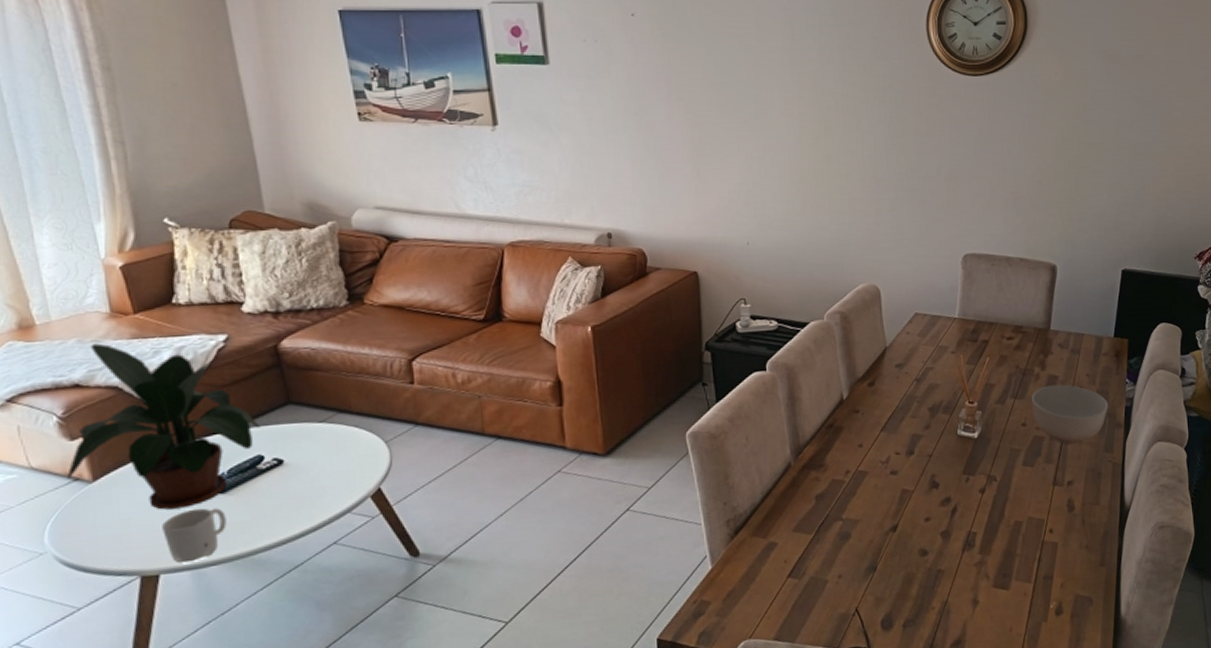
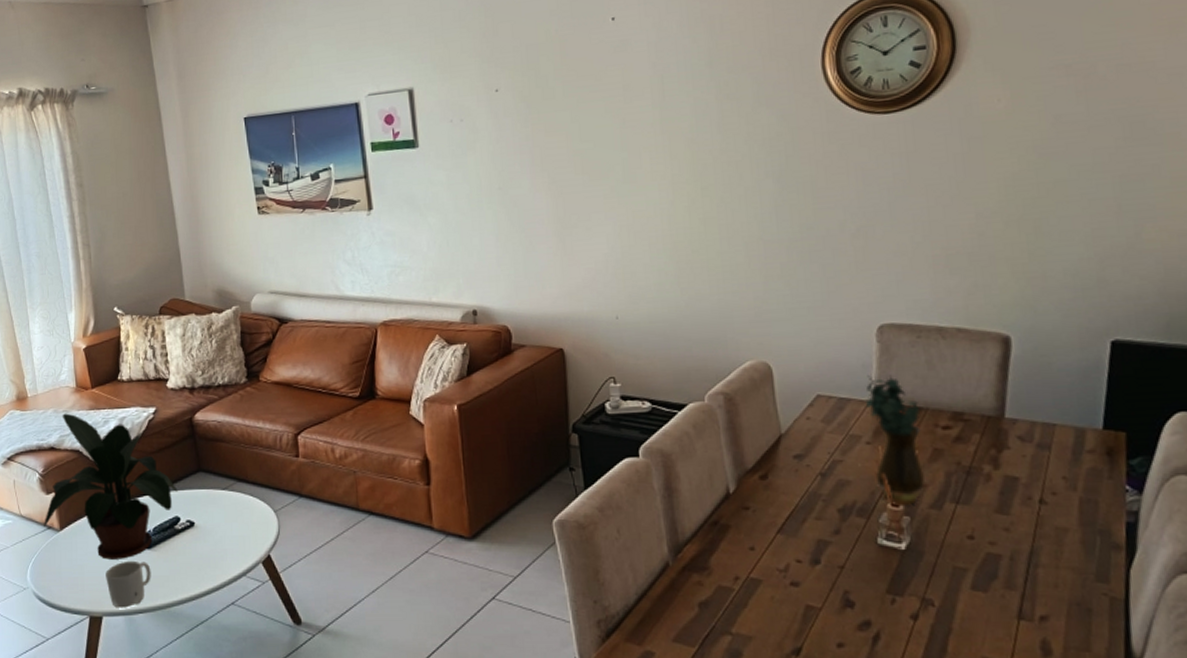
vase: none [952,295,994,403] -> present [866,374,926,505]
bowl: present [1031,384,1109,444] -> none [980,488,1100,567]

